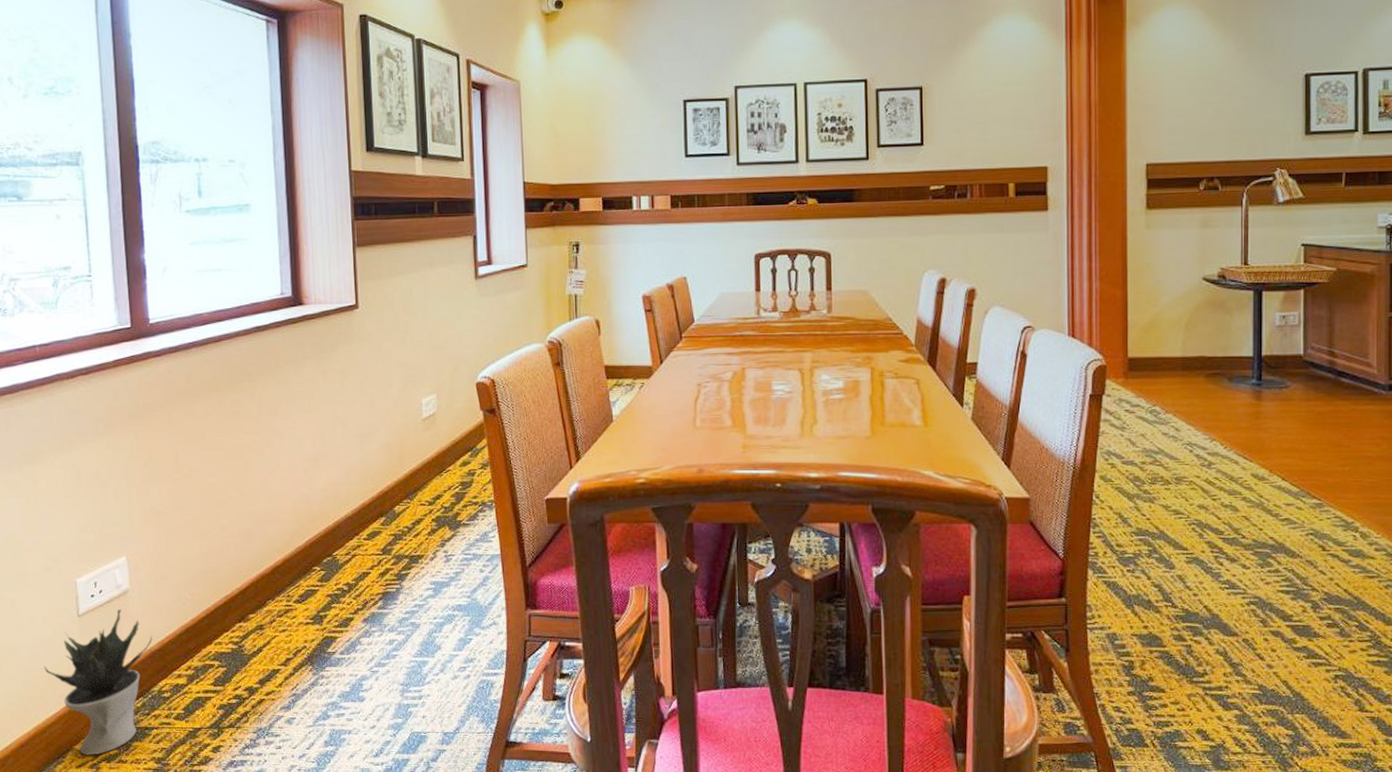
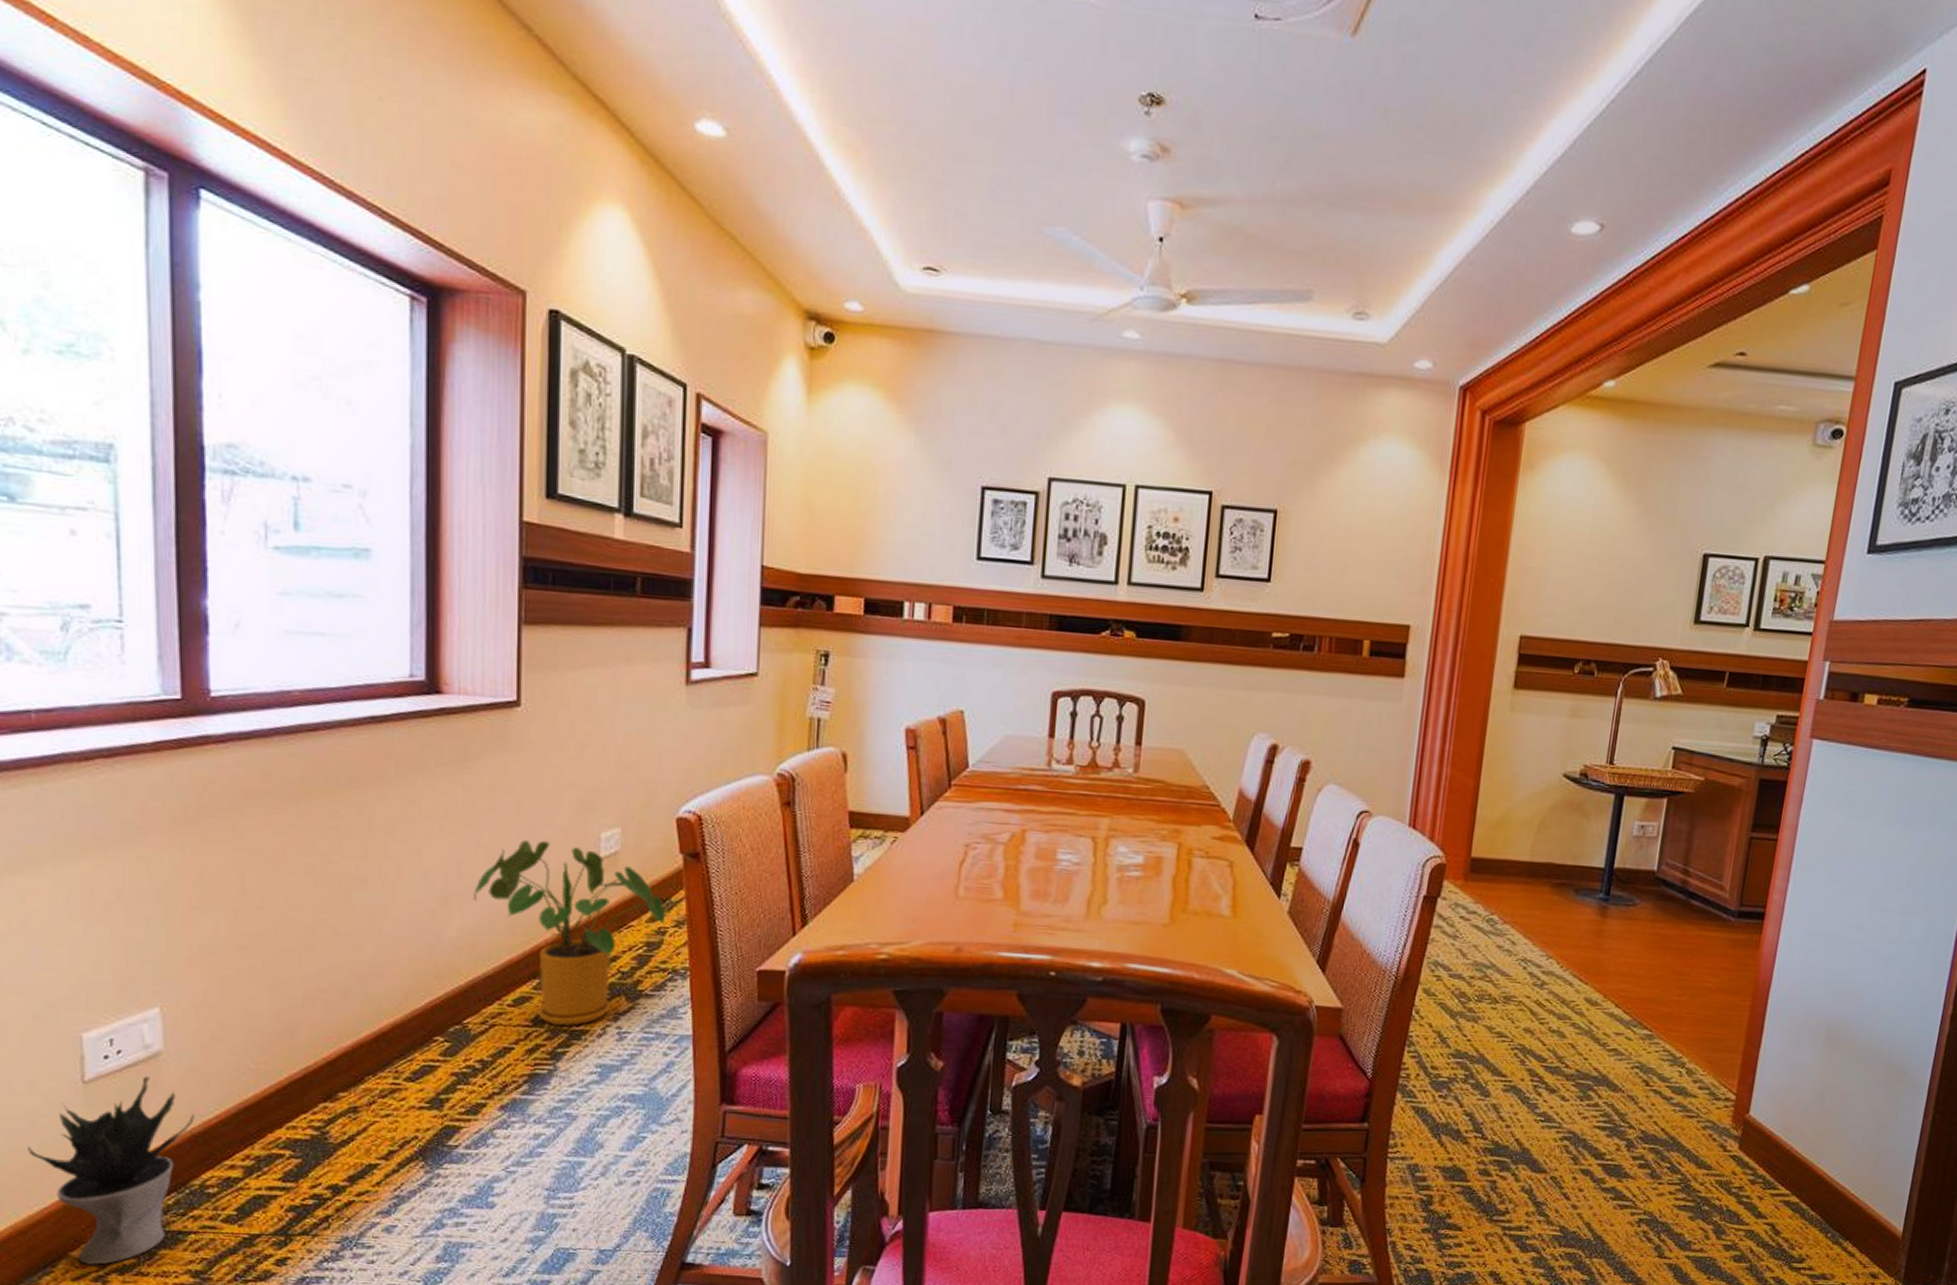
house plant: none [334,409,474,553] -> present [473,839,666,1026]

